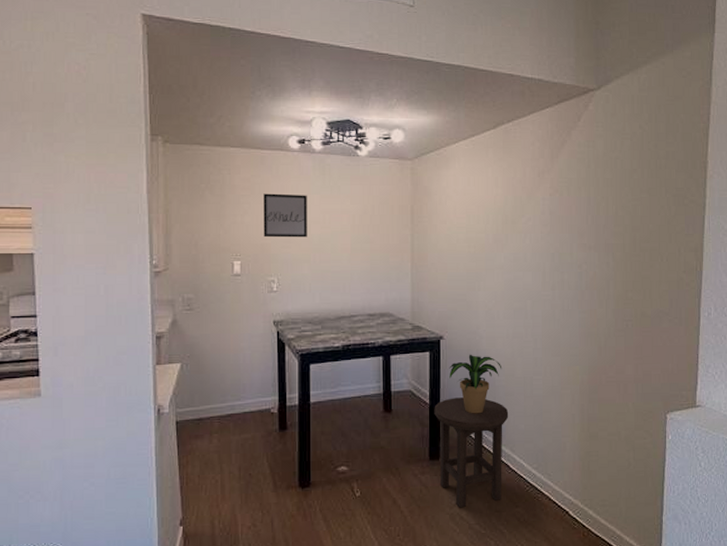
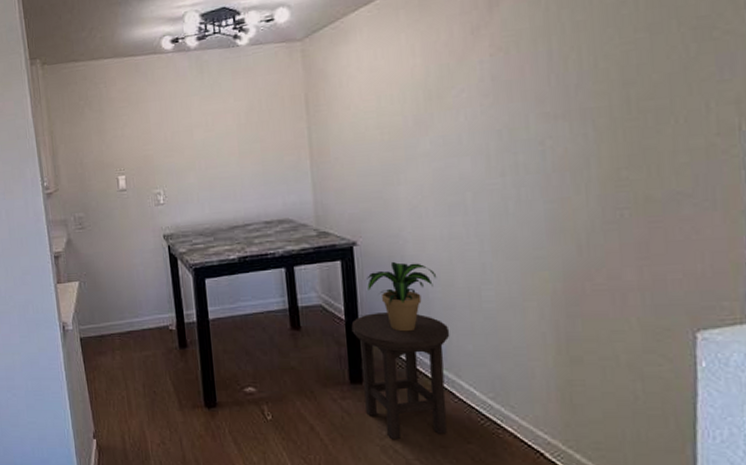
wall art: present [263,193,307,238] -> none [141,98,190,149]

